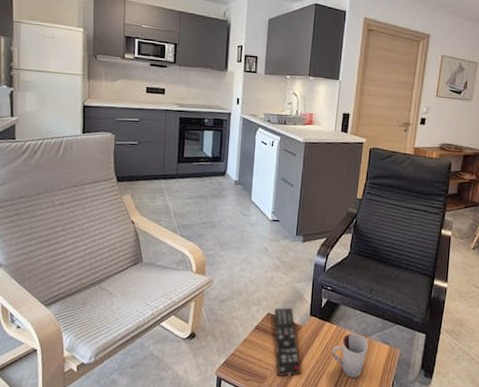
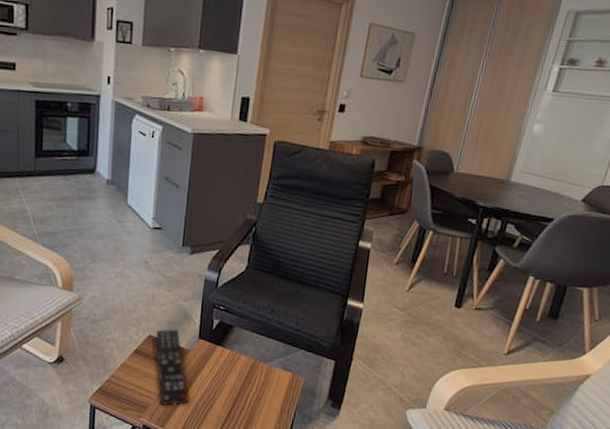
cup: present [331,333,368,378] -> none [224,359,267,408]

